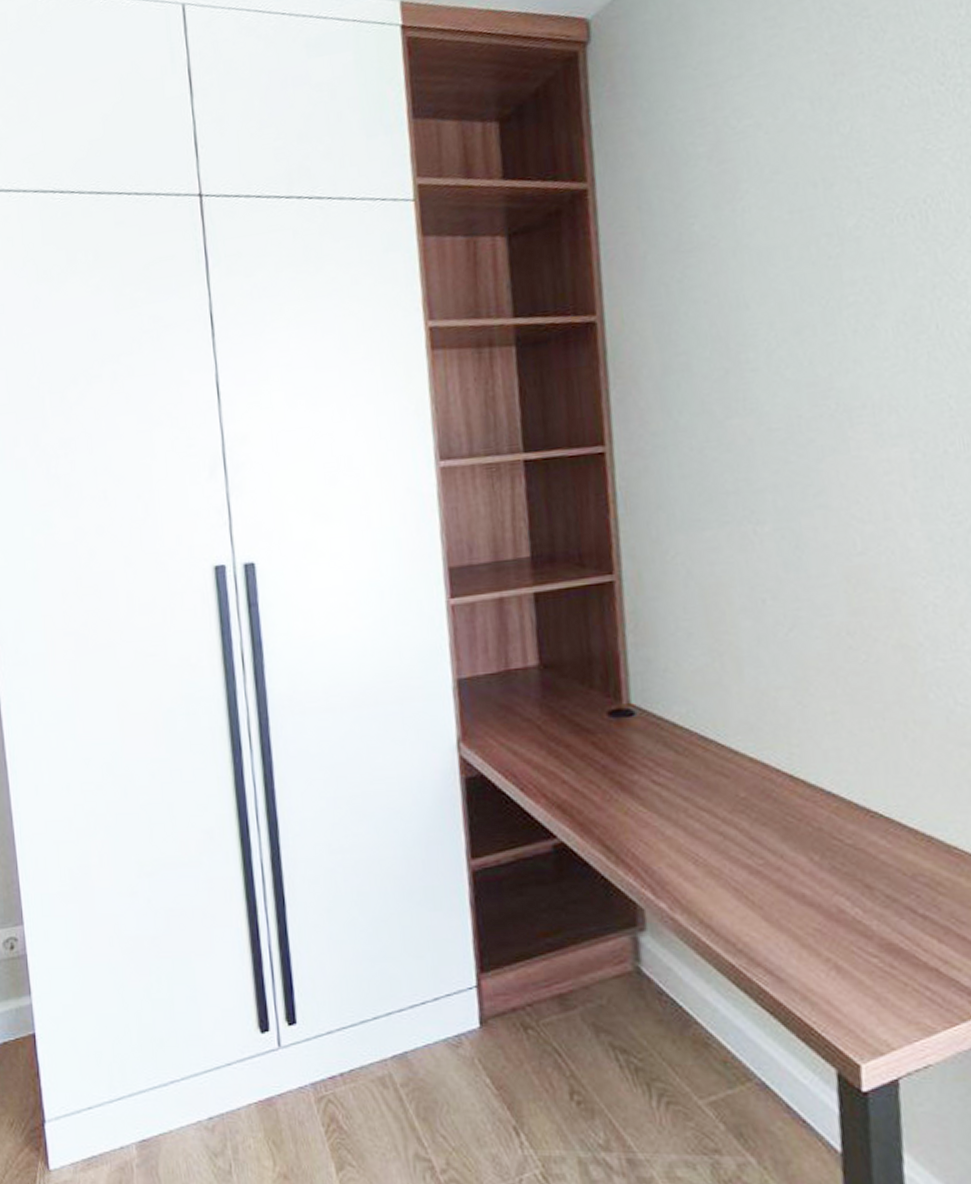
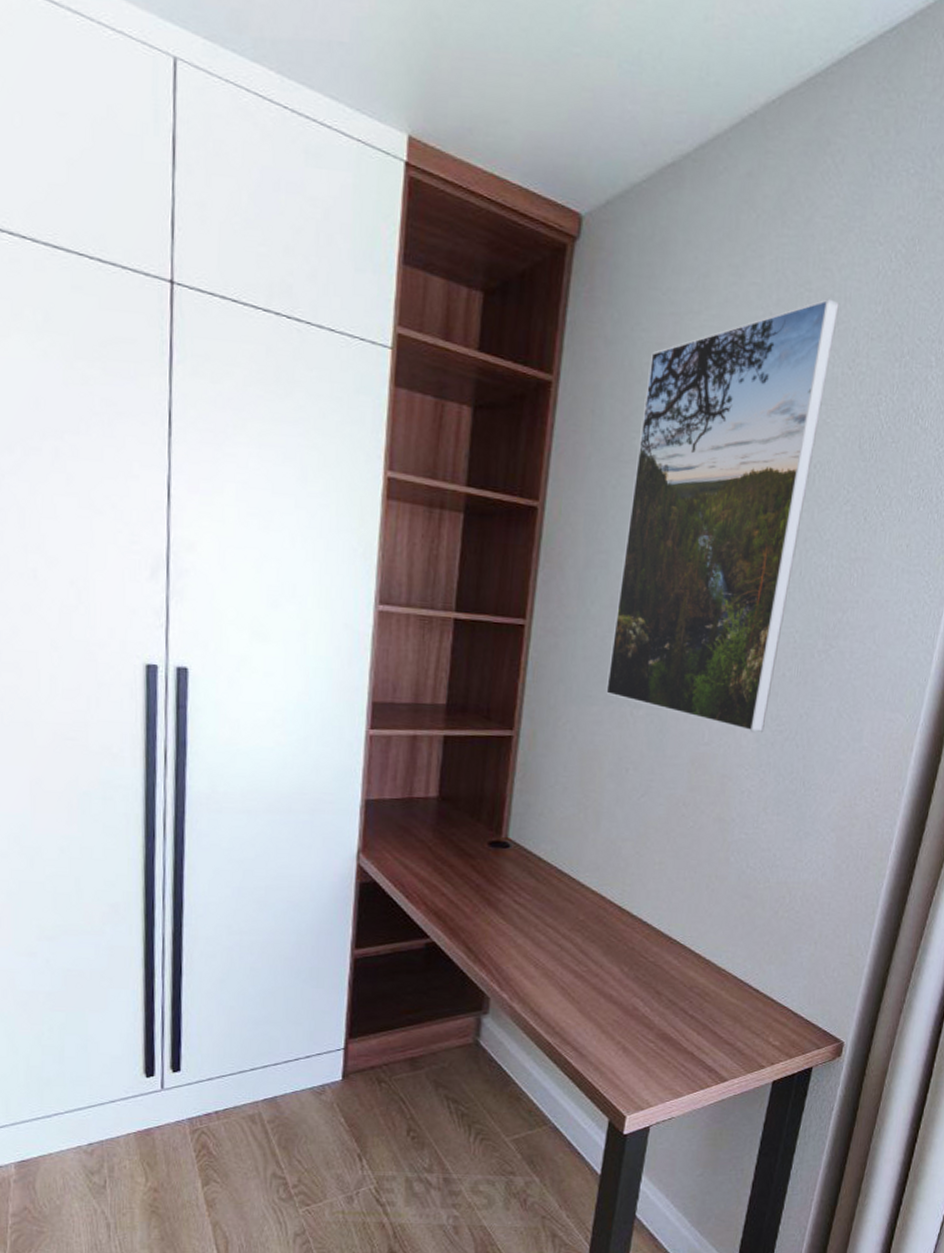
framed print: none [693,18,936,530] -> present [605,299,839,733]

